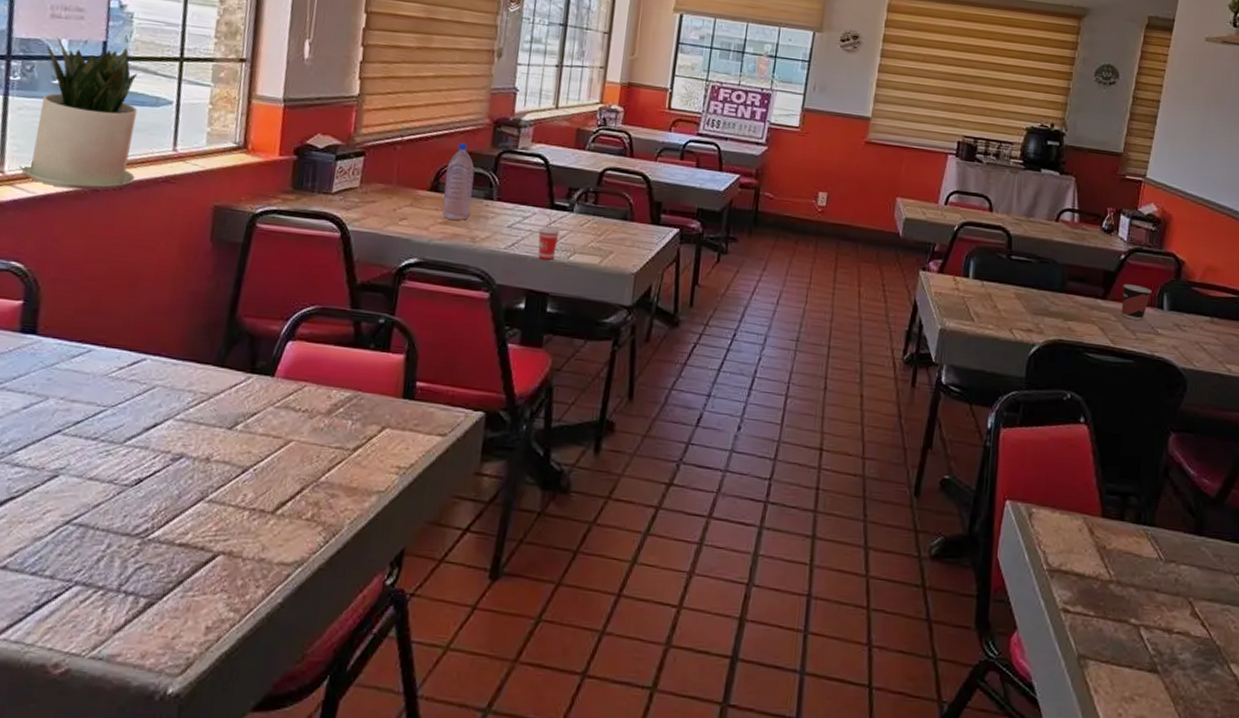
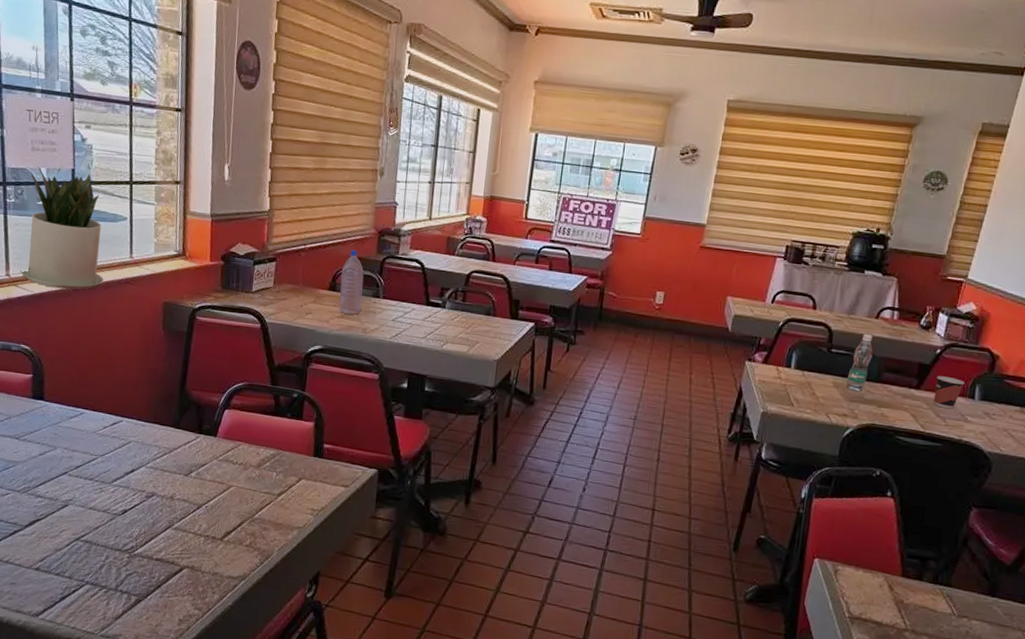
beverage cup: present [537,210,560,260] -> none [416,306,435,348]
bottle: none [1029,238,1055,303] -> present [846,334,873,391]

